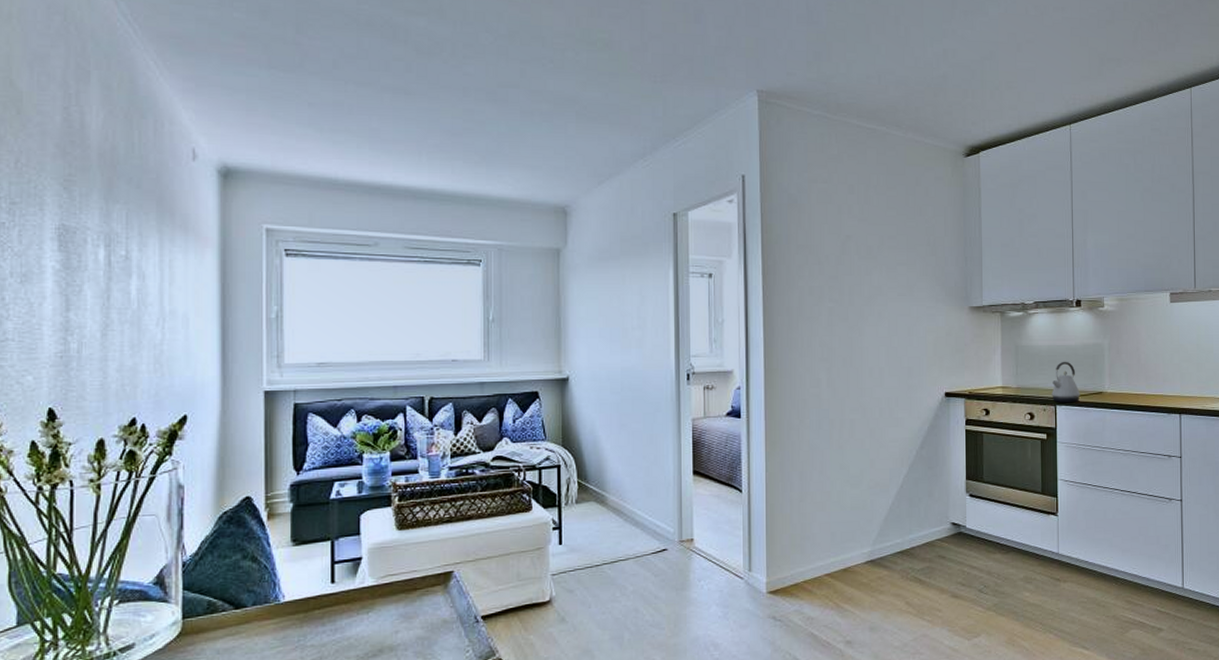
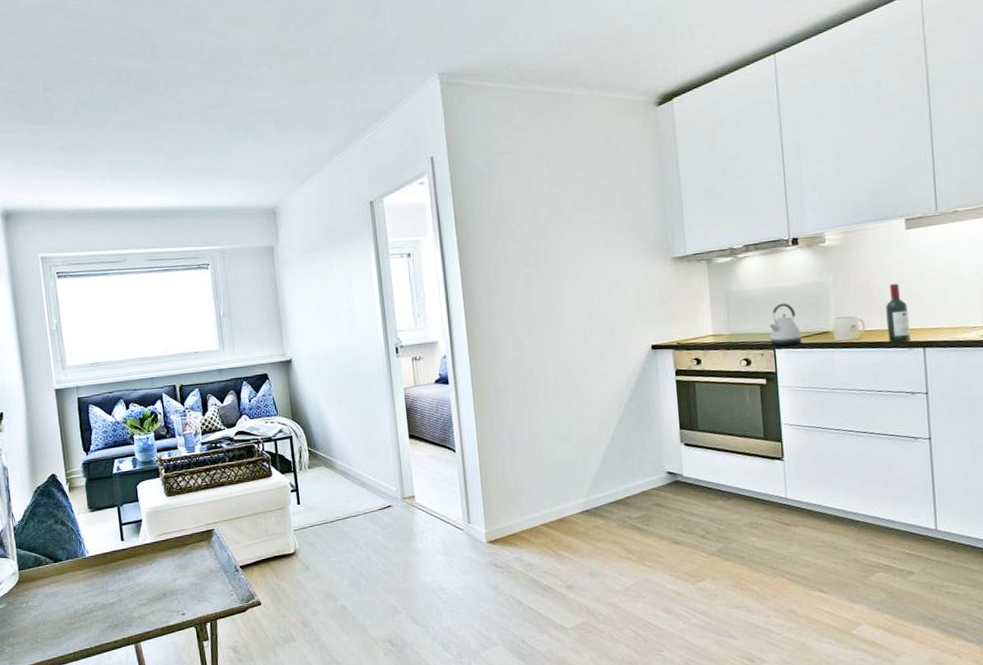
mug: none [1105,378,1134,403] -> present [831,315,866,342]
wine bottle: none [1151,351,1170,409] -> present [886,283,911,344]

